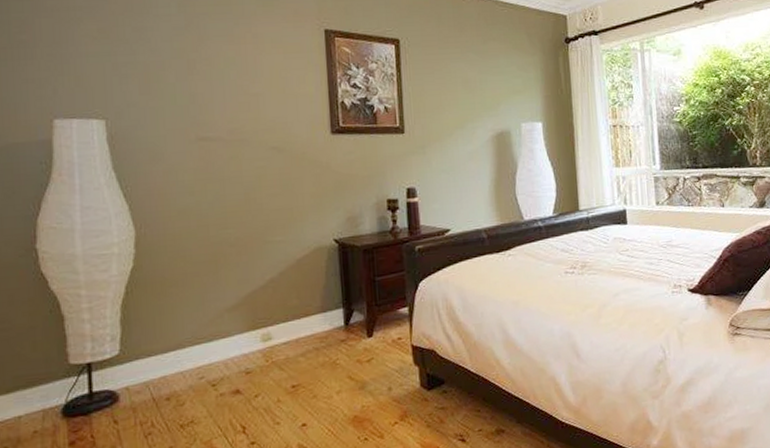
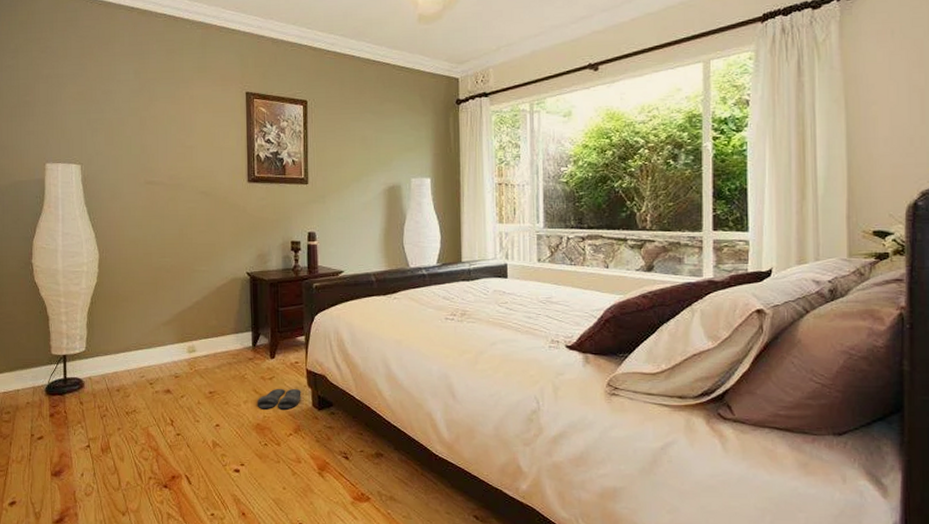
slippers: none [352,369,407,399] -> present [257,388,302,410]

